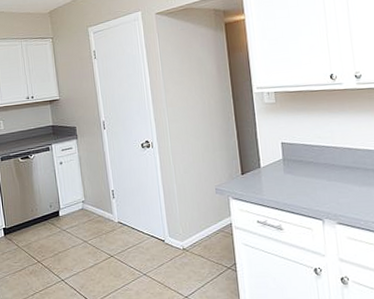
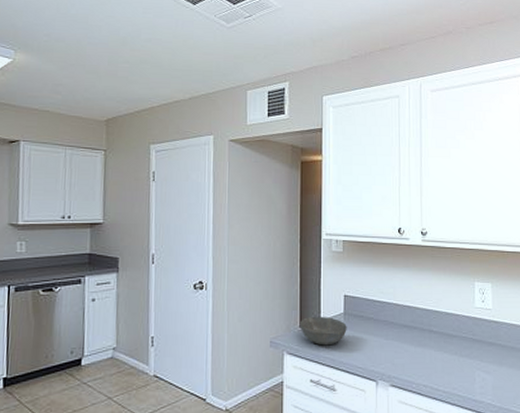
bowl: none [241,163,288,190] -> present [299,316,347,346]

